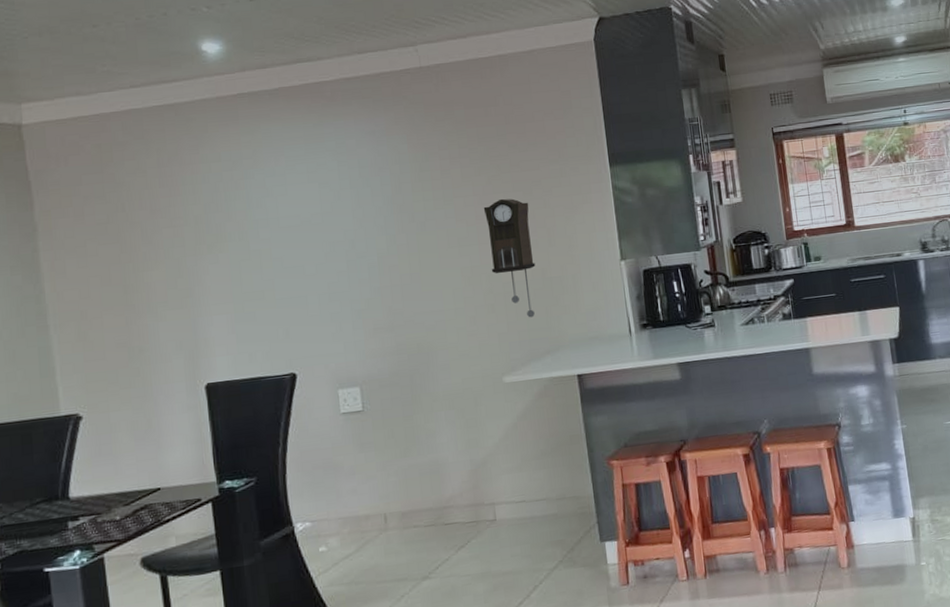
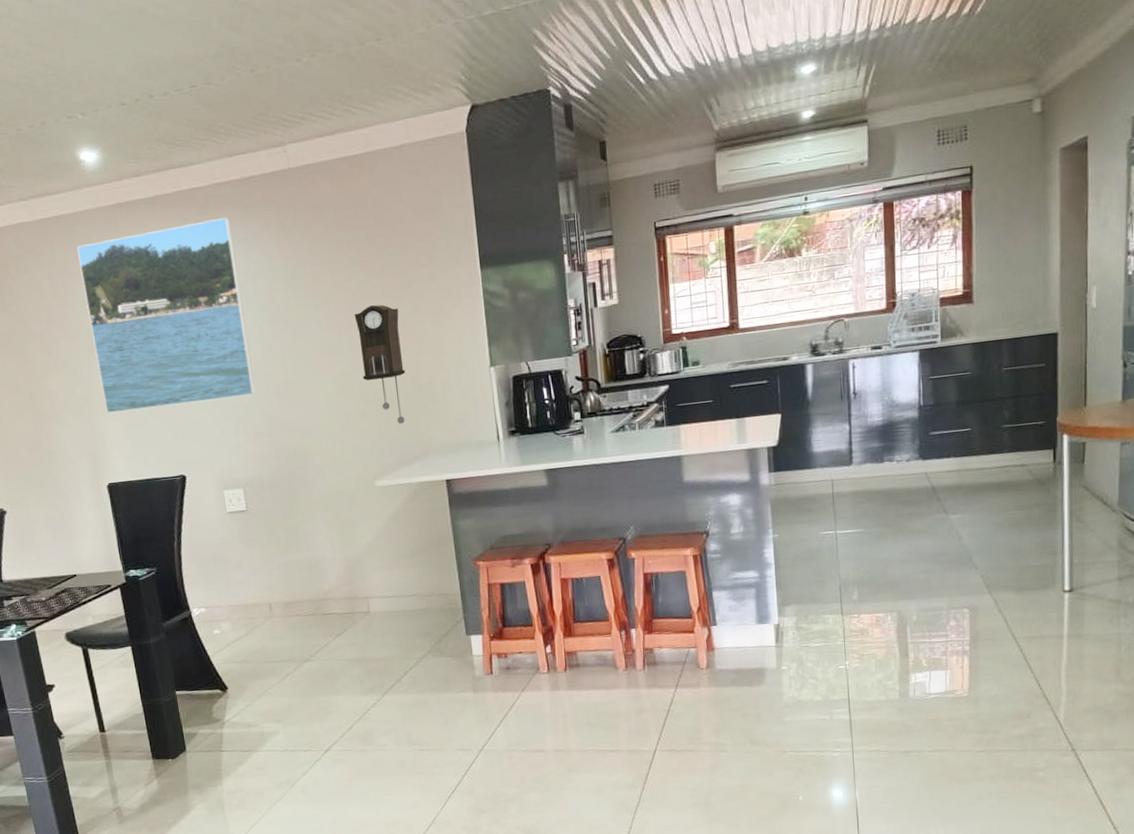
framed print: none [190,110,377,307] -> present [76,217,255,413]

